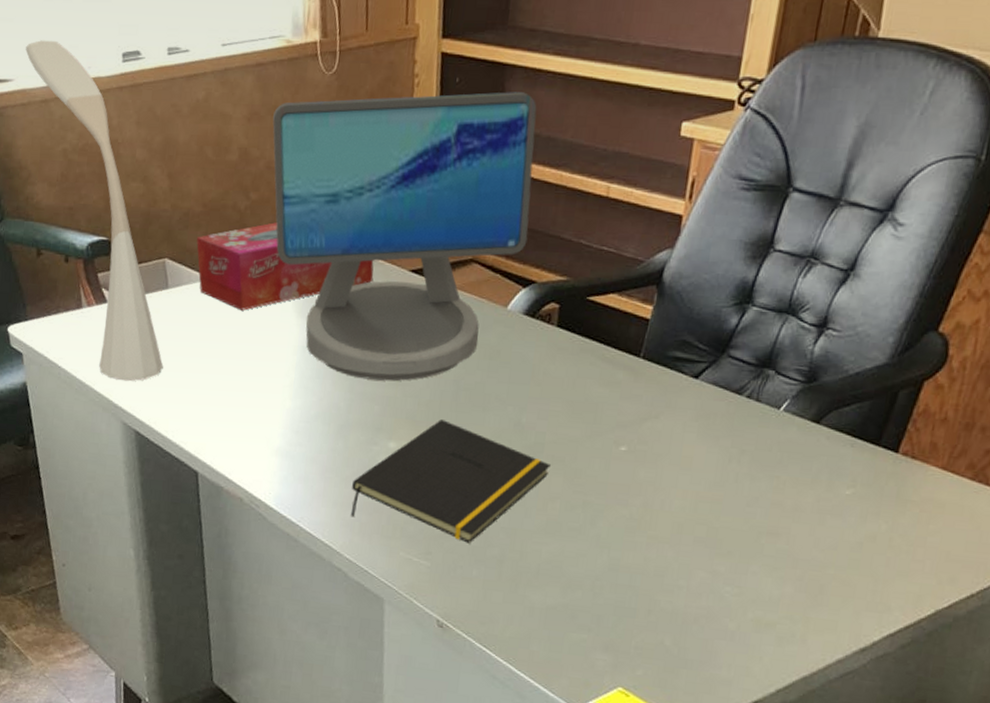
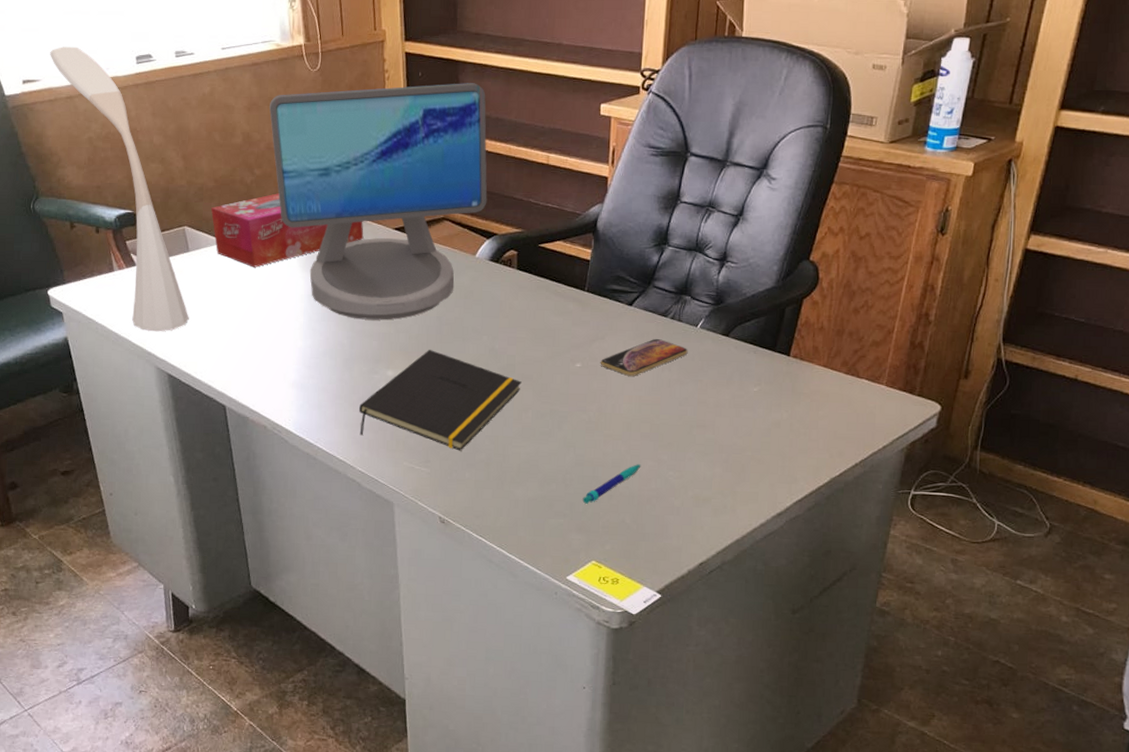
pen: none [613,574,691,618] -> present [582,464,641,504]
smartphone: none [650,421,765,466] -> present [600,339,688,376]

